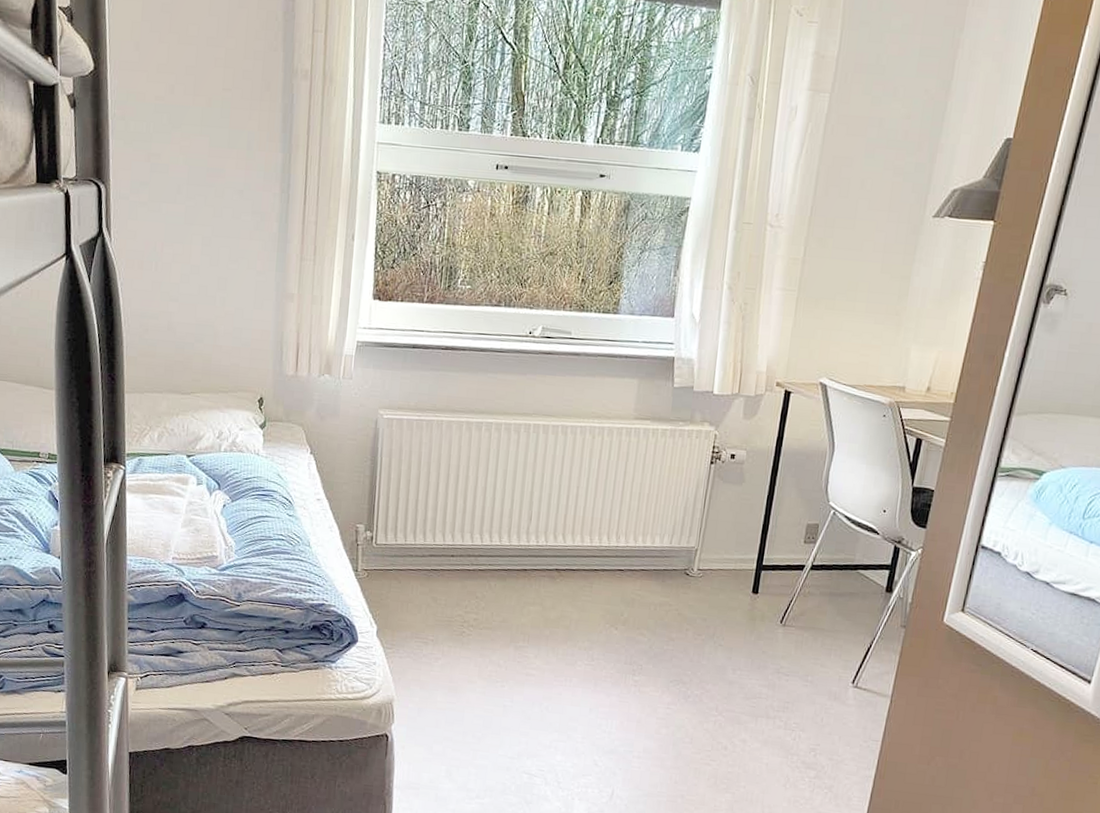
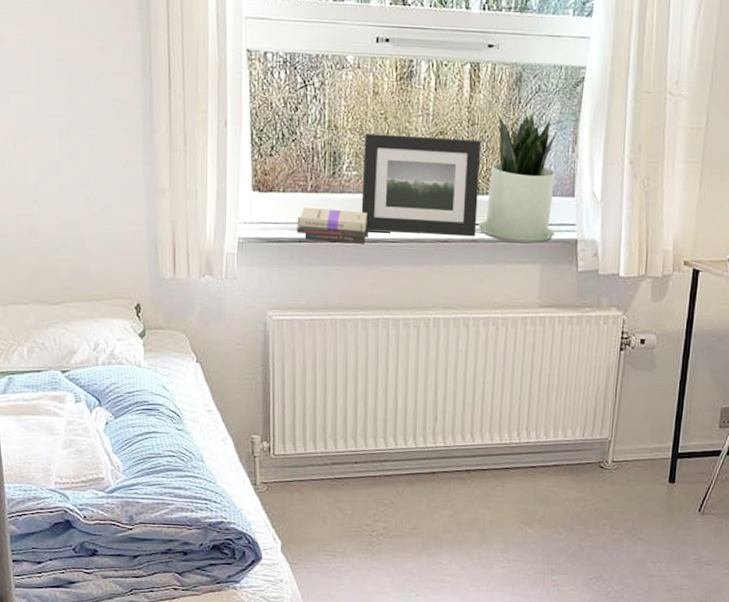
books: none [411,315,478,354] -> present [297,206,368,245]
picture frame: none [472,251,589,351] -> present [361,133,482,237]
planter: none [581,239,662,360] -> present [478,114,559,244]

